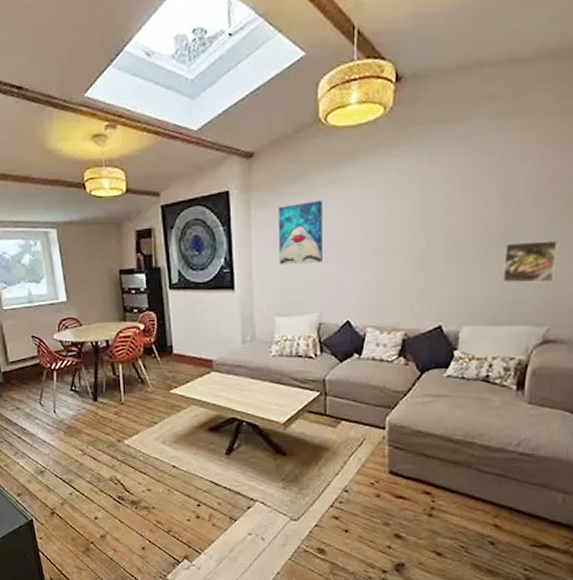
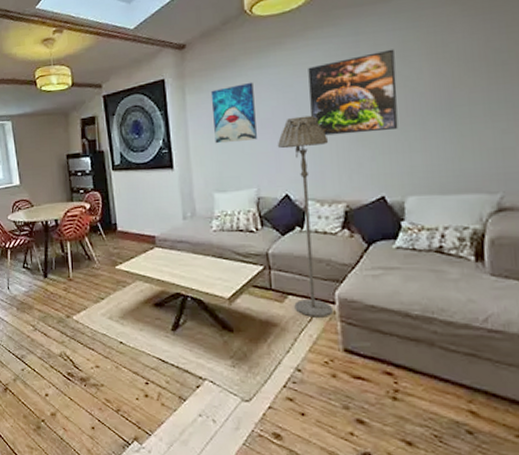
floor lamp: none [342,239,394,442] -> present [277,115,334,317]
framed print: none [379,173,466,262] -> present [308,49,398,136]
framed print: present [503,240,558,283] -> none [443,107,501,151]

